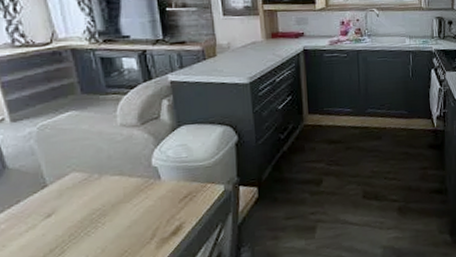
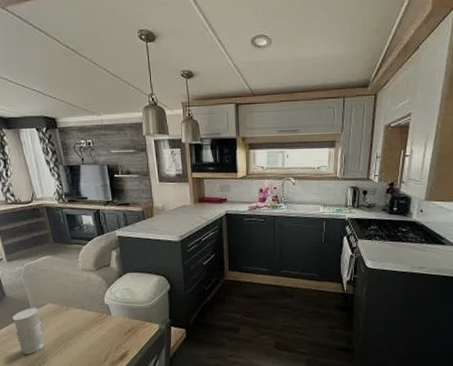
candle: none [17,180,66,245] -> present [12,308,45,354]

